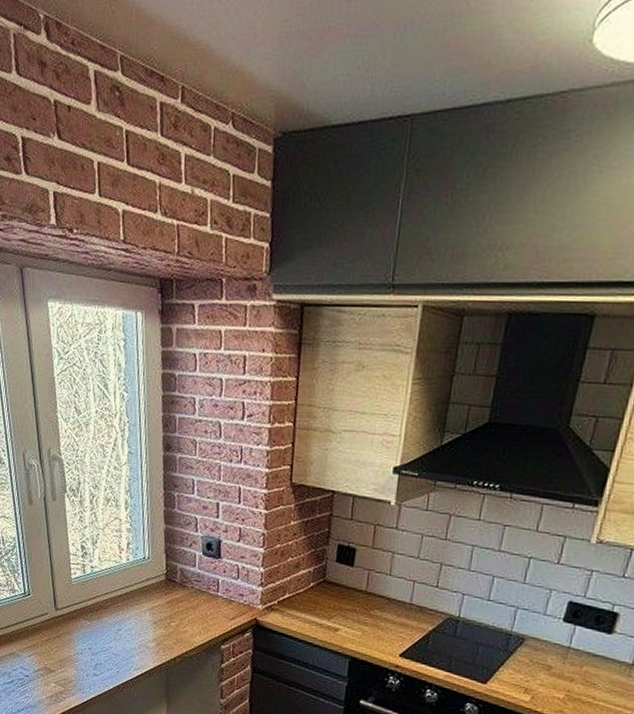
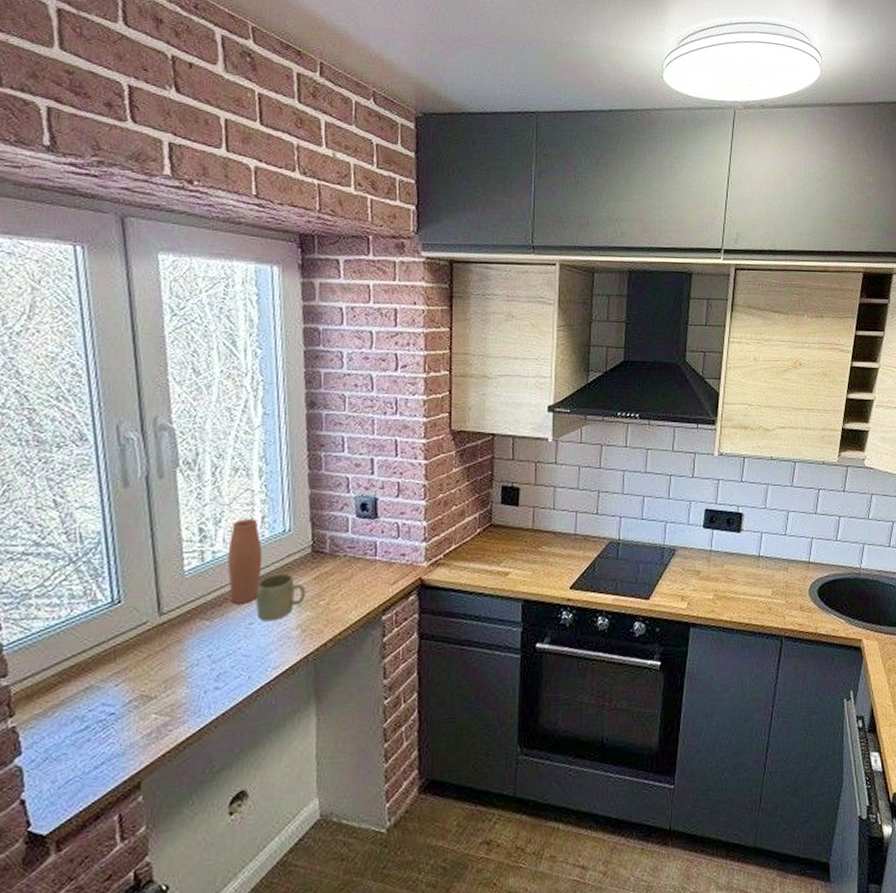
vase: none [101,543,128,613] -> present [227,519,263,604]
mug: none [122,593,161,631] -> present [255,573,306,620]

